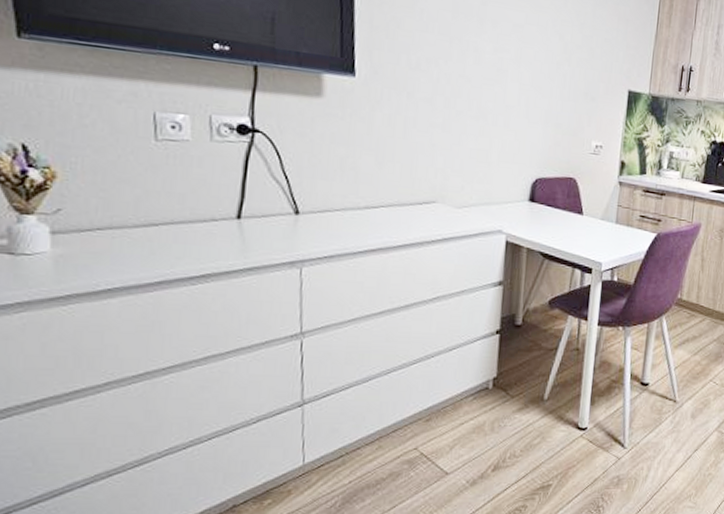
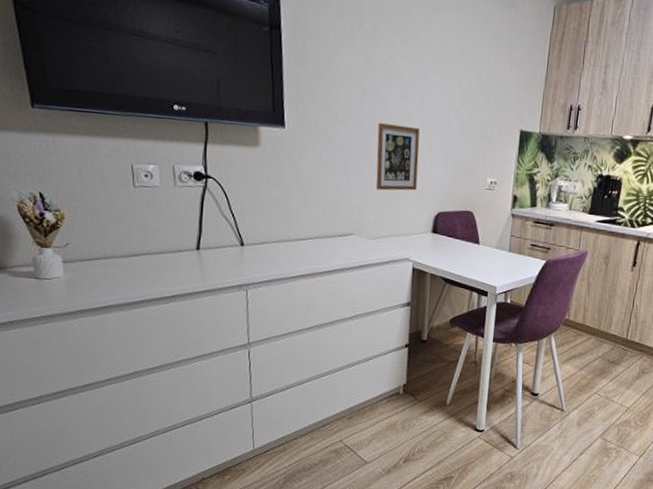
picture frame: none [464,76,516,154] -> present [376,123,420,191]

